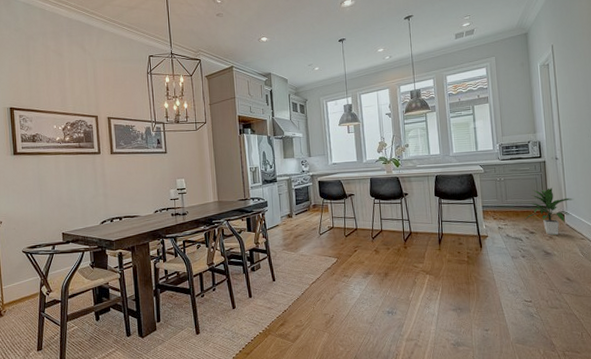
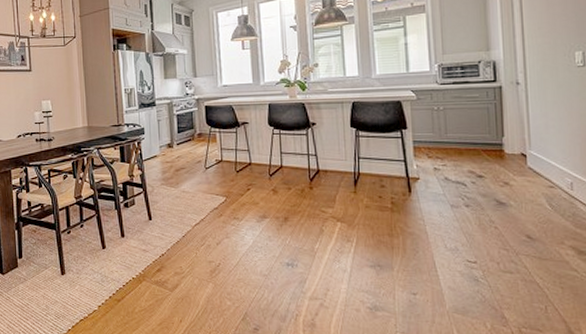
indoor plant: present [524,187,574,235] -> none [470,120,541,180]

